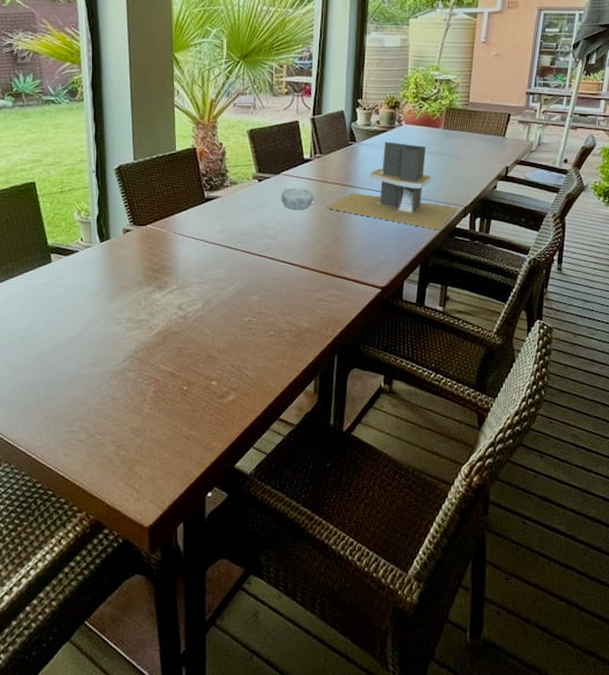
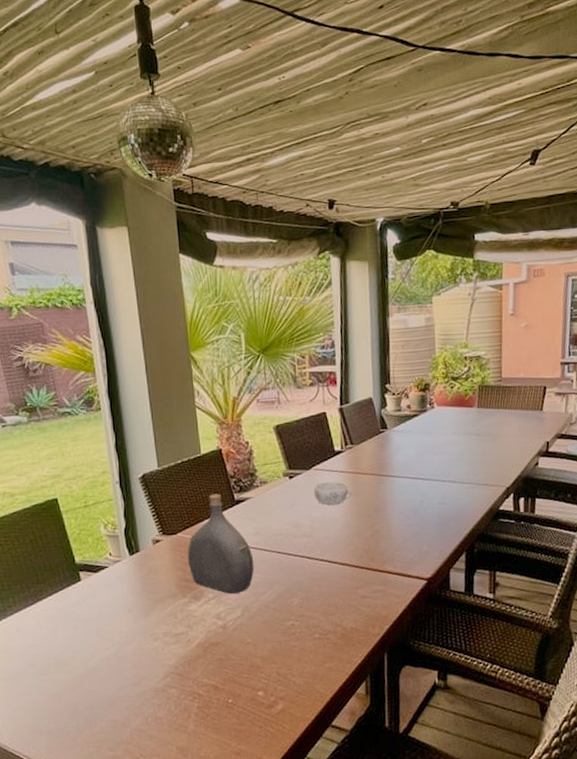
water jug: none [156,190,218,286] -> present [188,493,254,594]
architectural model: present [327,142,459,230] -> none [363,426,501,514]

